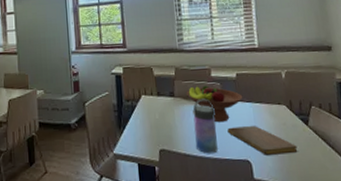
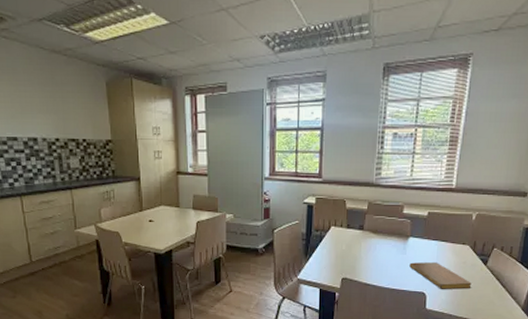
fruit bowl: present [186,85,243,123] -> none [375,221,431,257]
water bottle: present [193,98,218,154] -> none [376,234,402,285]

